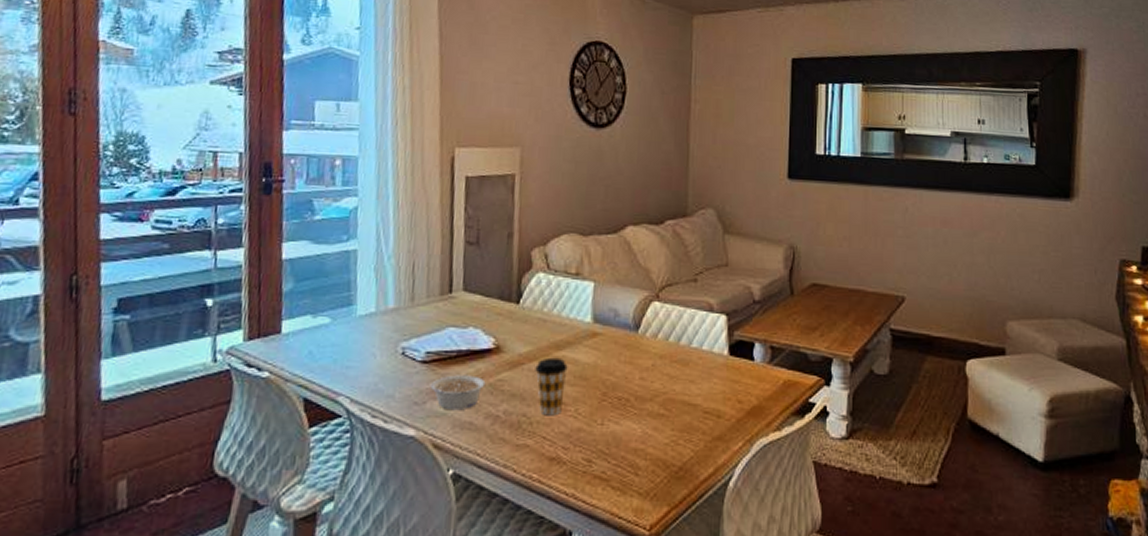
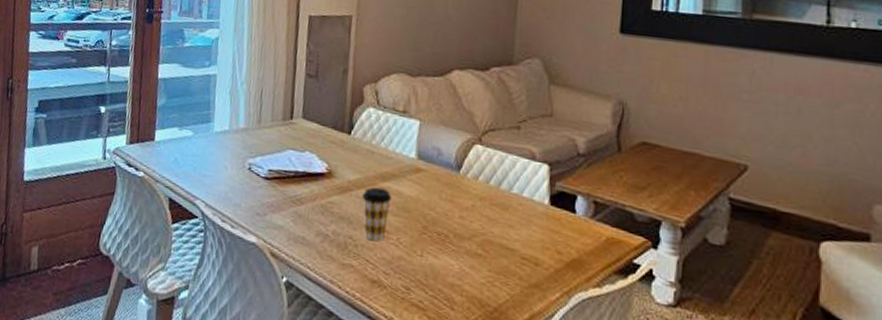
legume: present [430,375,486,411] -> none [270,193,318,225]

